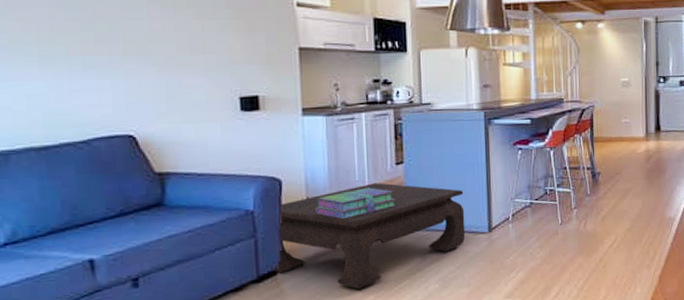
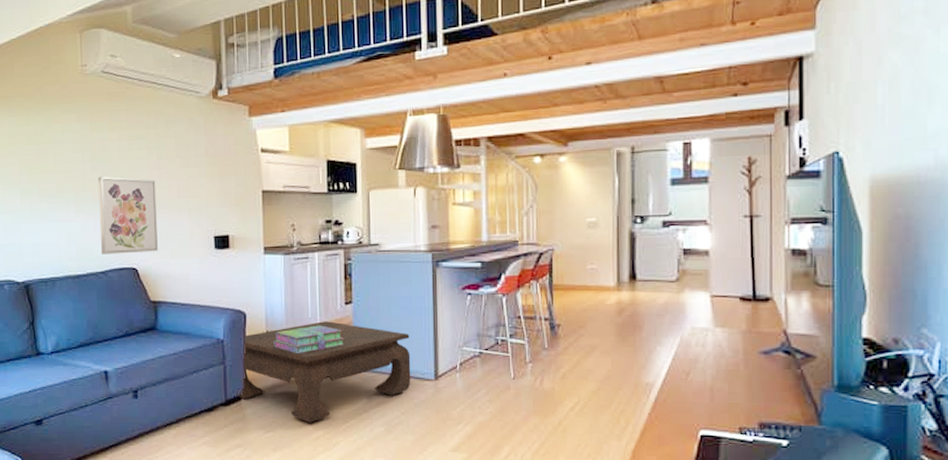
wall art: none [74,27,164,120] -> present [98,177,158,255]

